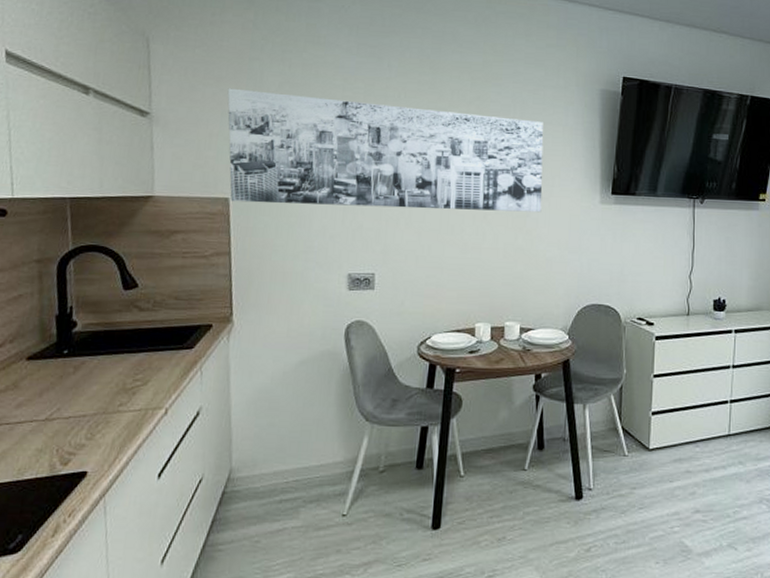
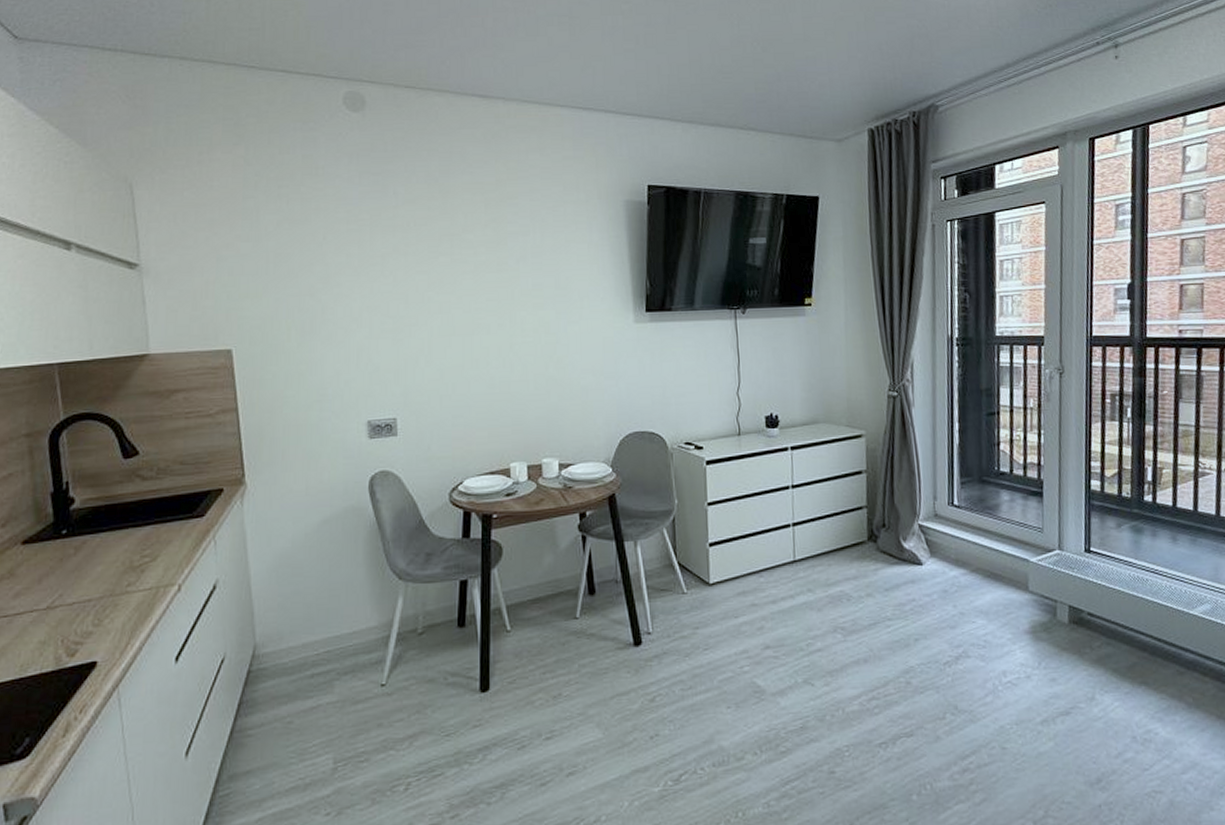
wall art: present [227,88,544,213] -> none [221,230,572,353]

